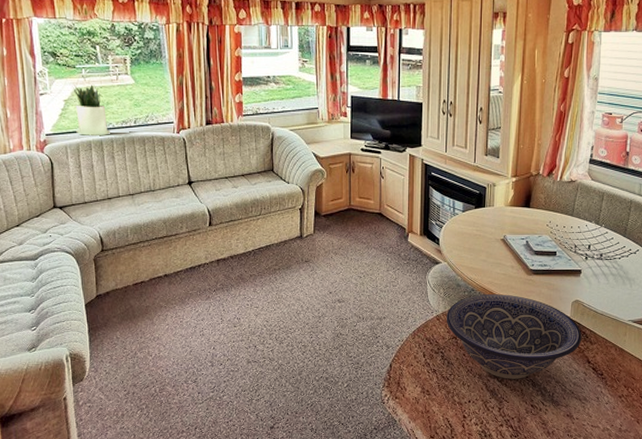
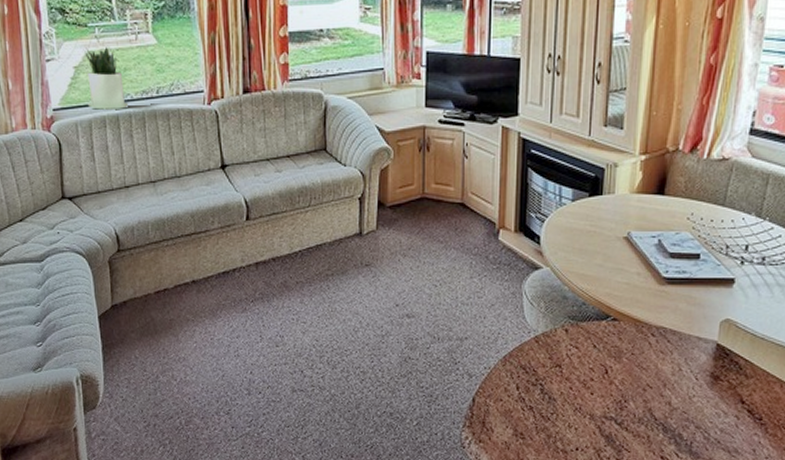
decorative bowl: present [446,294,582,379] -> none [547,310,734,422]

